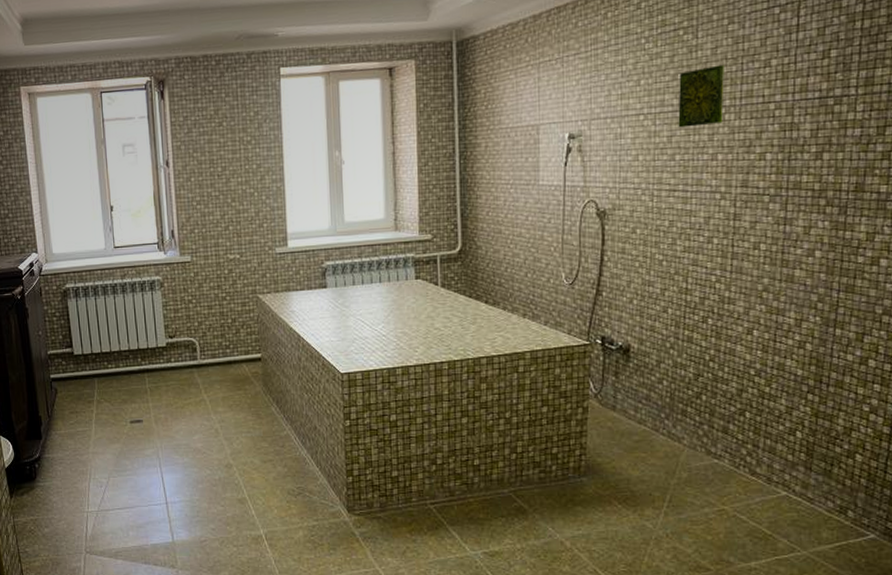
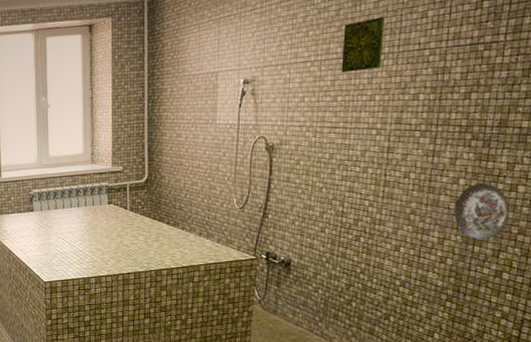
decorative plate: none [811,256,872,322] -> present [454,183,509,240]

